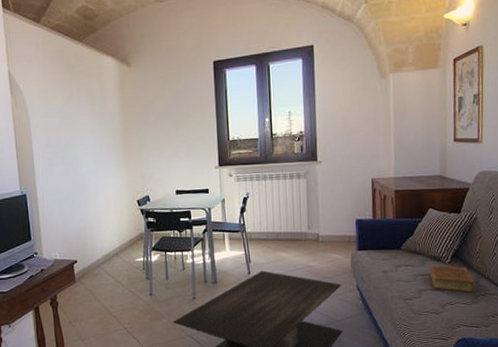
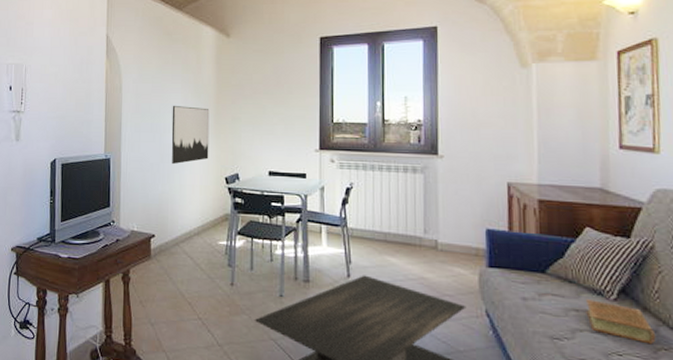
wall art: none [81,136,121,194] -> present [171,105,210,165]

